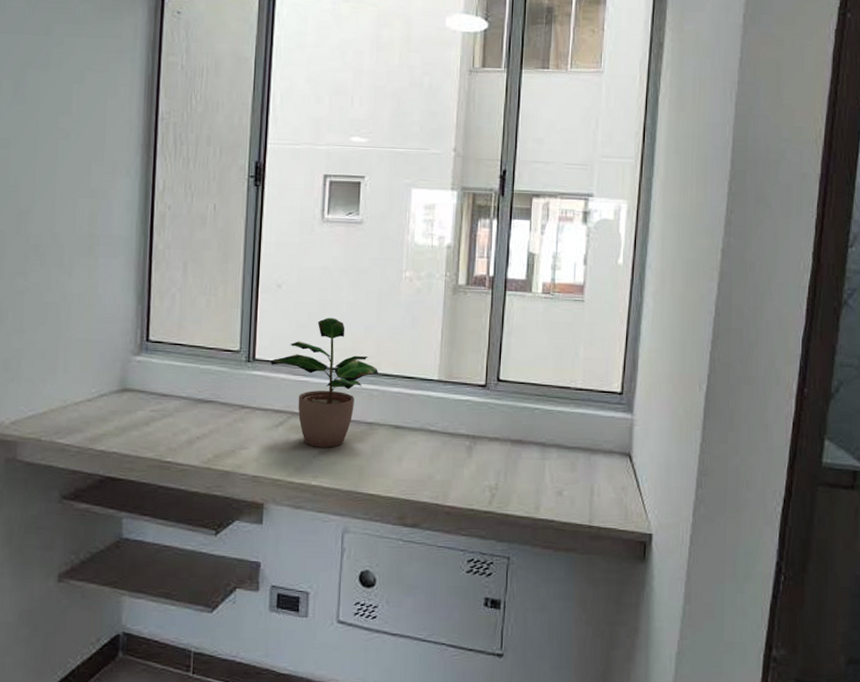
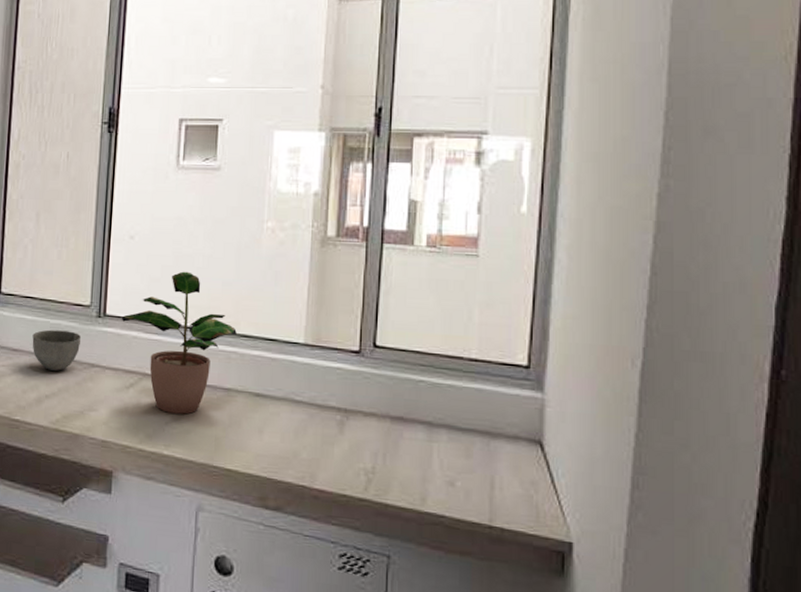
bowl: none [182,374,231,414] -> present [32,329,81,371]

